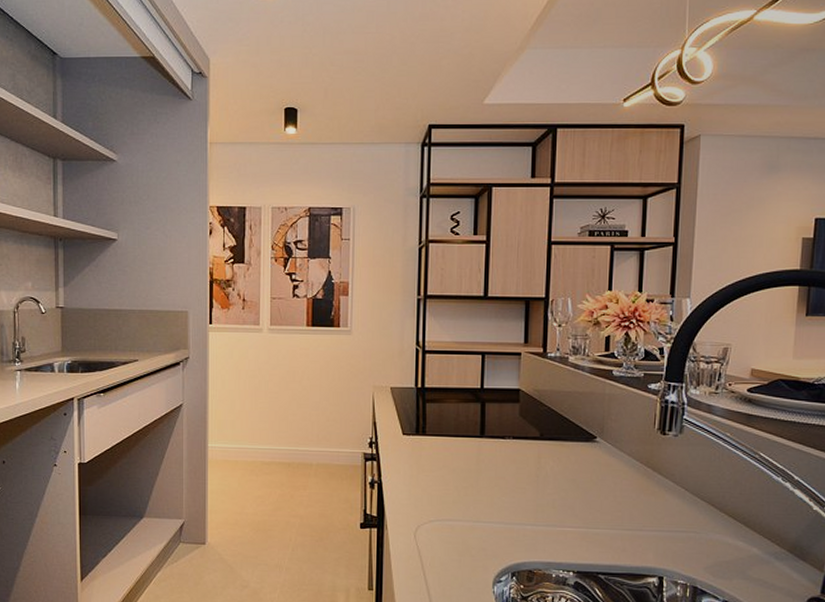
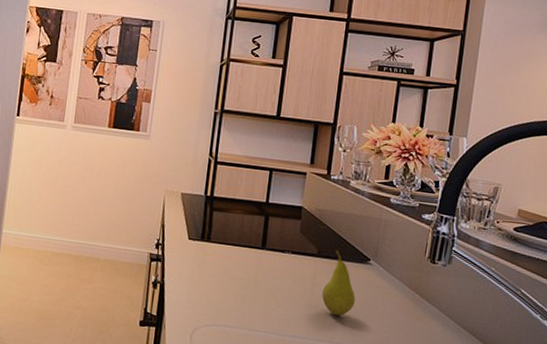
fruit: none [548,430,584,498] -> present [321,250,356,316]

